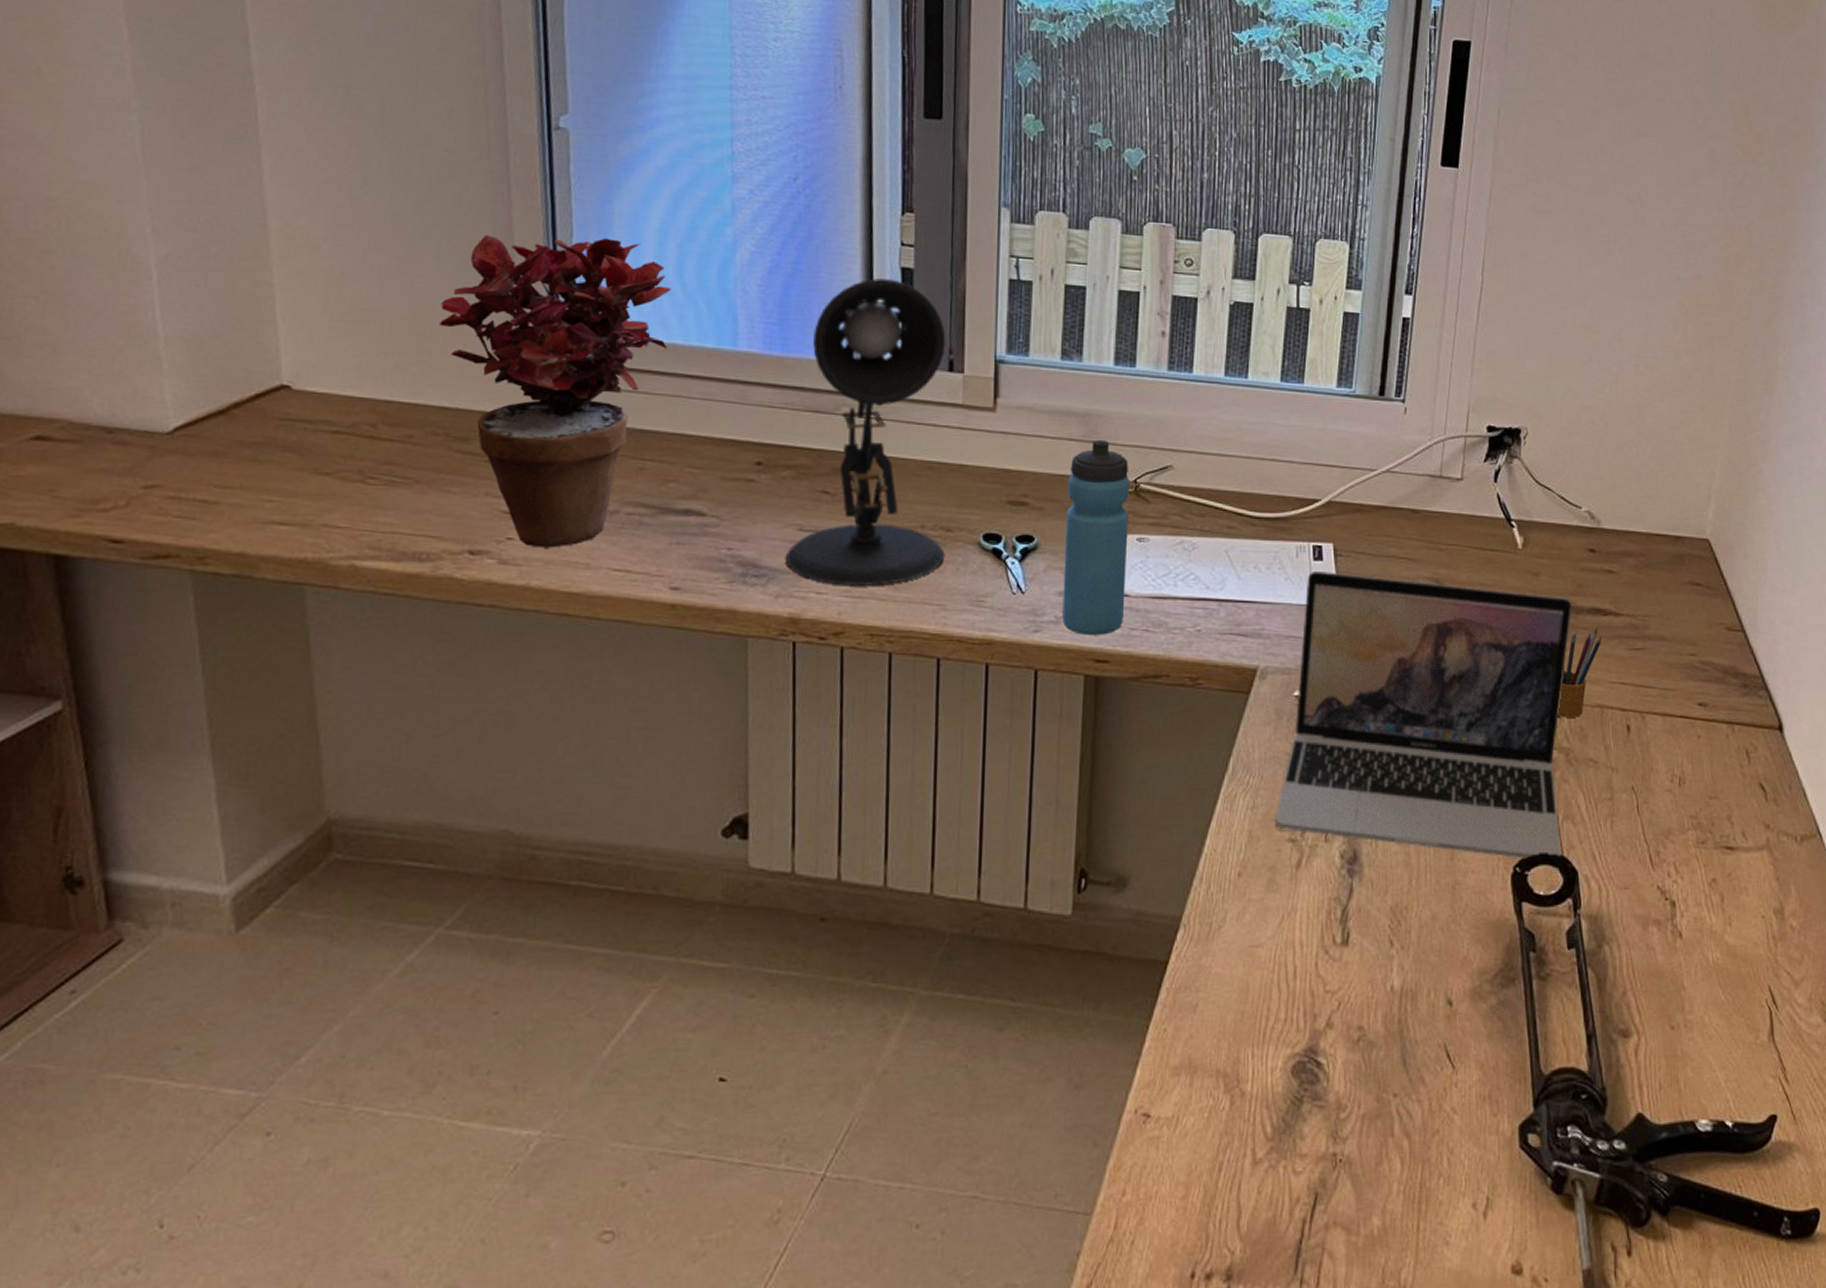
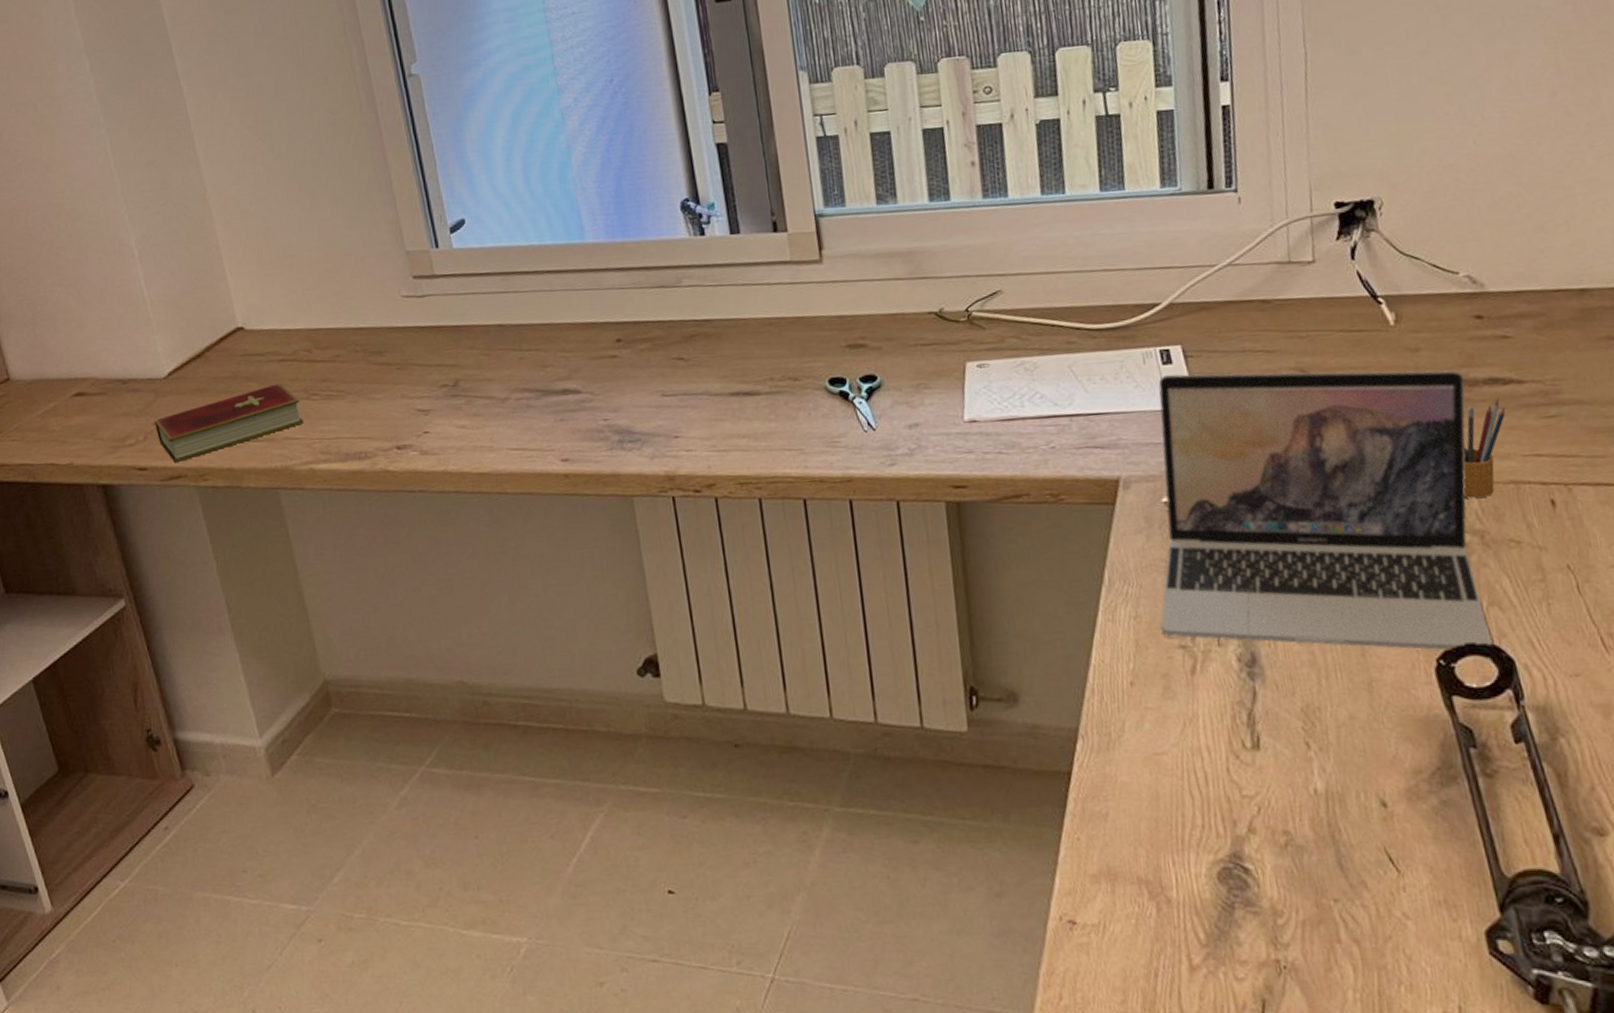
hardcover book: none [143,459,353,539] -> present [154,383,304,463]
potted plant: present [439,235,672,548] -> none [344,162,527,437]
desk lamp: present [786,278,946,586] -> none [648,155,796,441]
water bottle: present [1062,439,1129,635] -> none [901,274,976,463]

